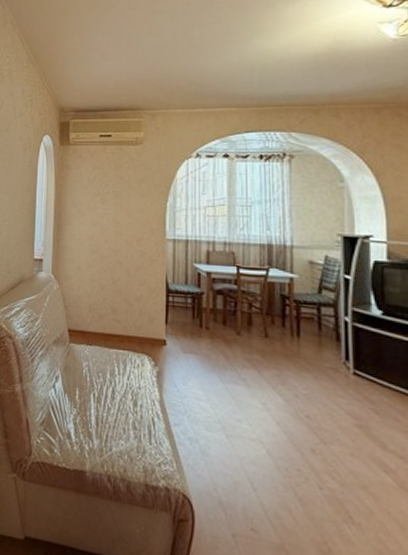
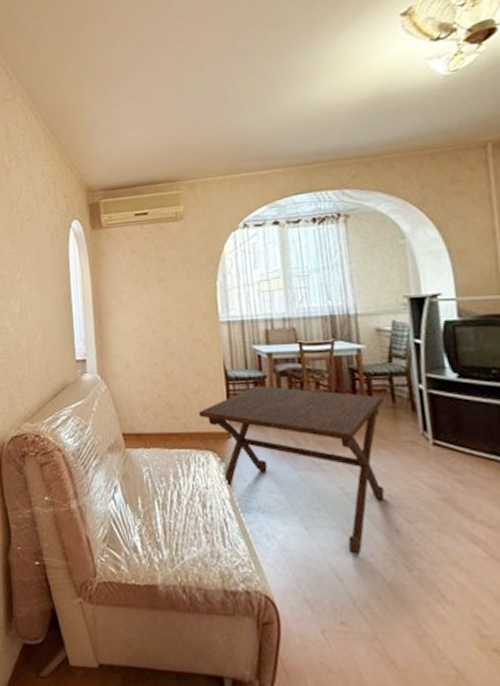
side table: none [138,301,310,469] -> present [198,386,385,556]

